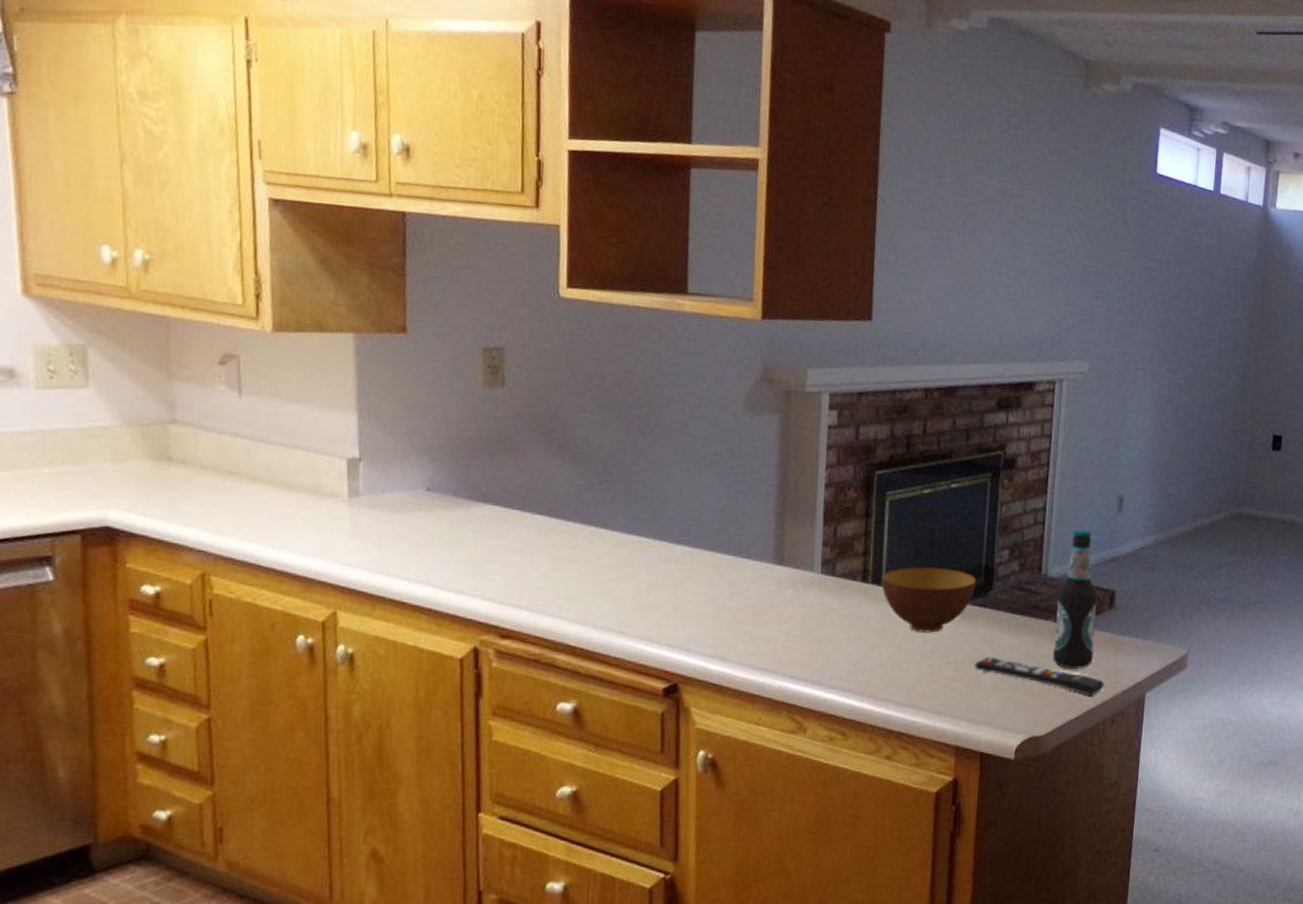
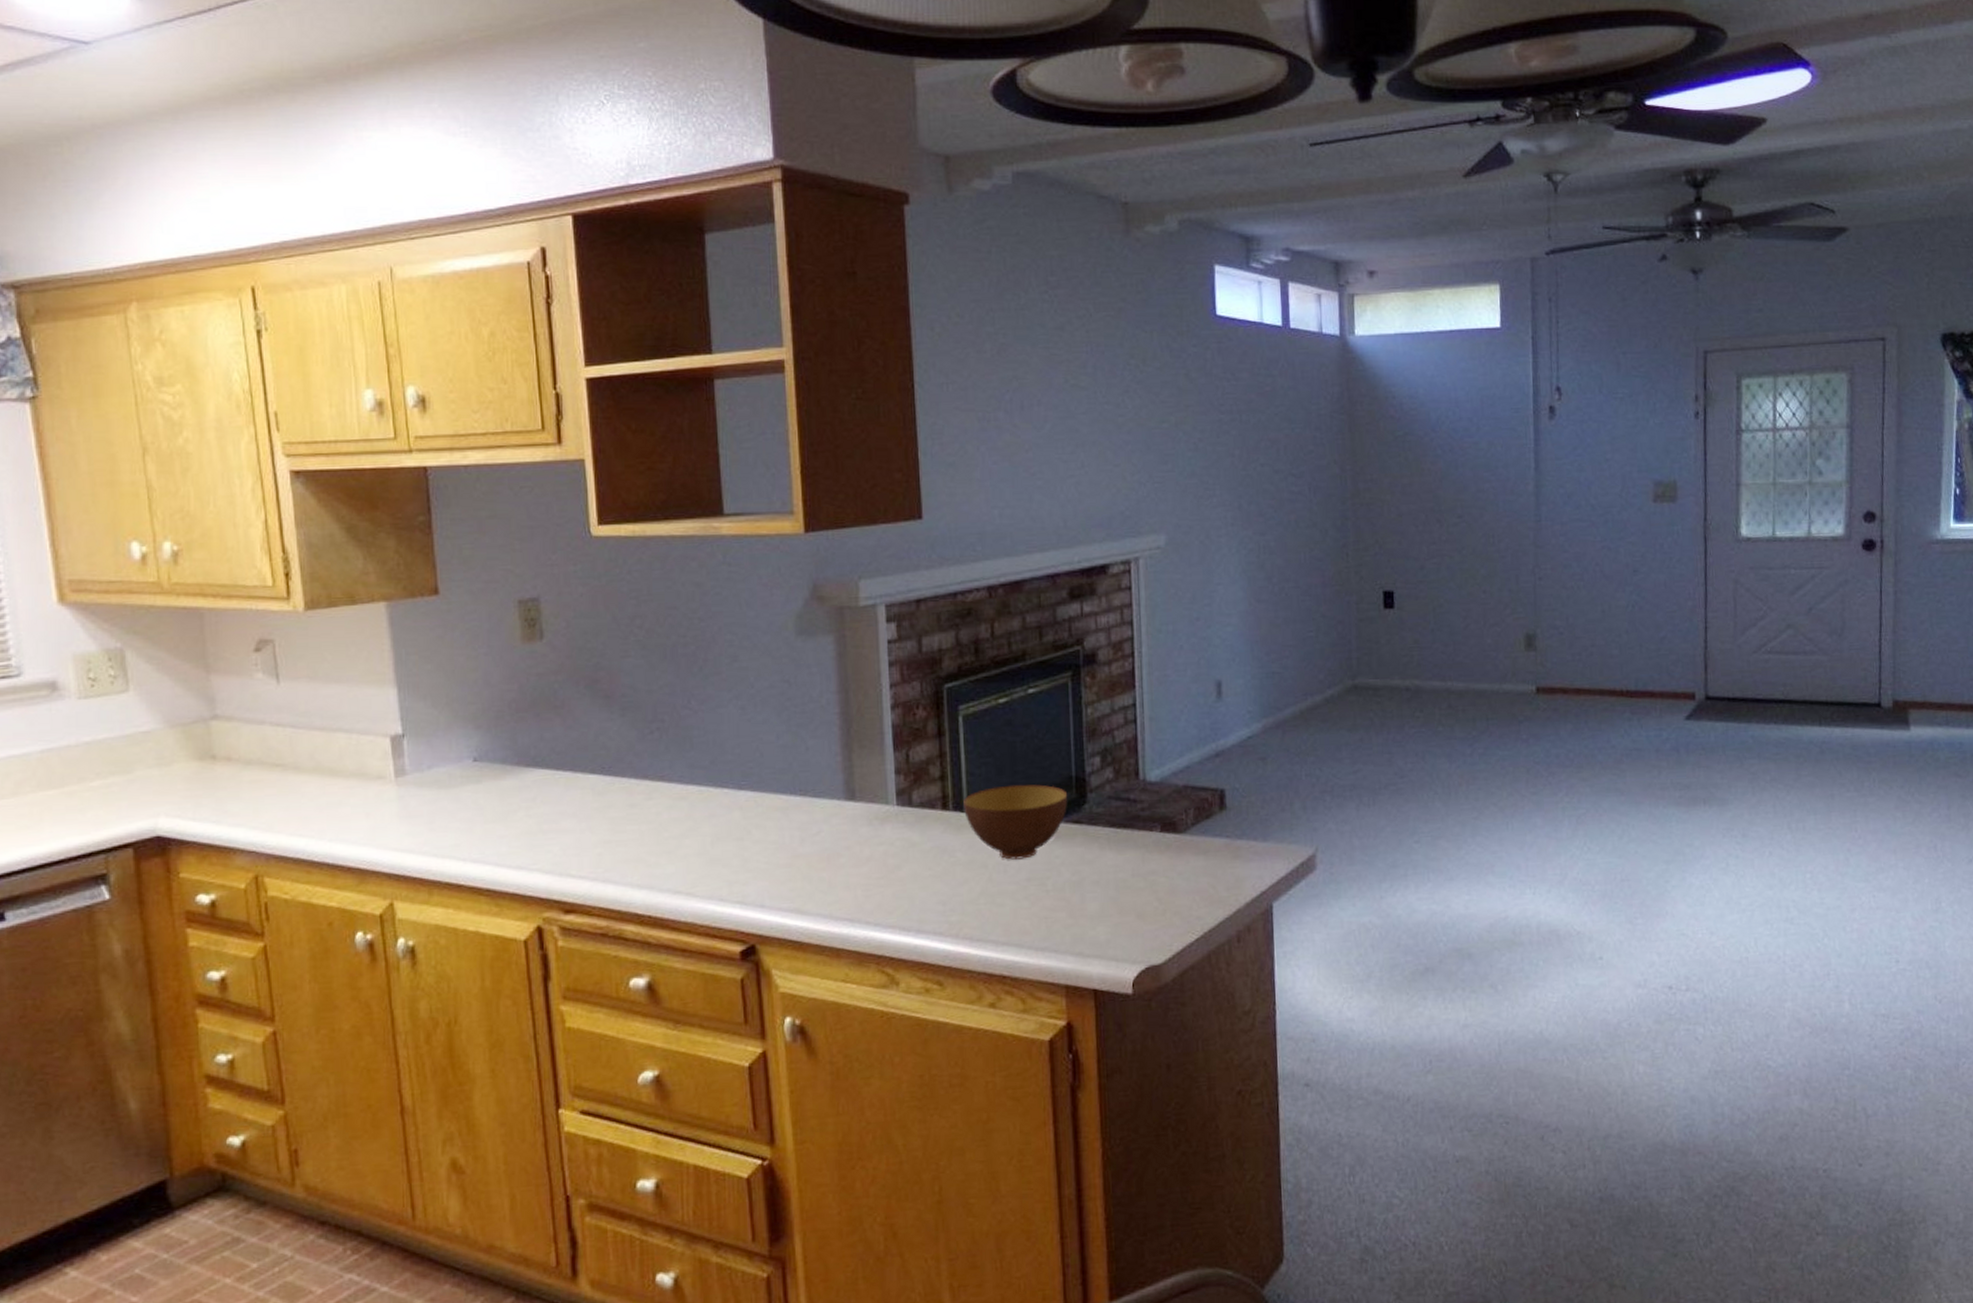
remote control: present [974,657,1104,697] -> none [1075,879,1224,913]
bottle: present [1052,528,1099,669] -> none [1159,722,1208,884]

